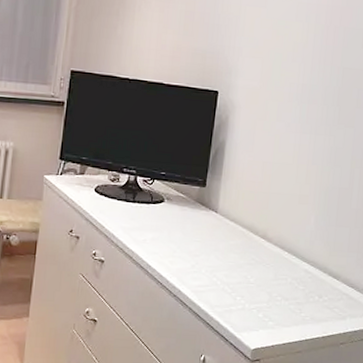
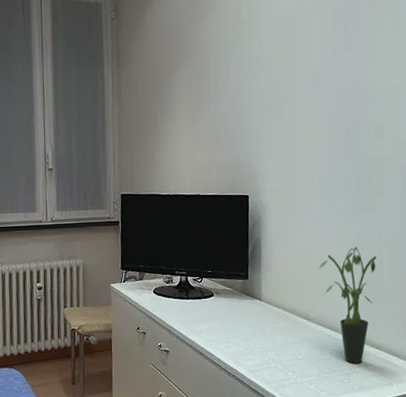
potted plant: none [284,164,347,293] -> present [318,247,377,364]

